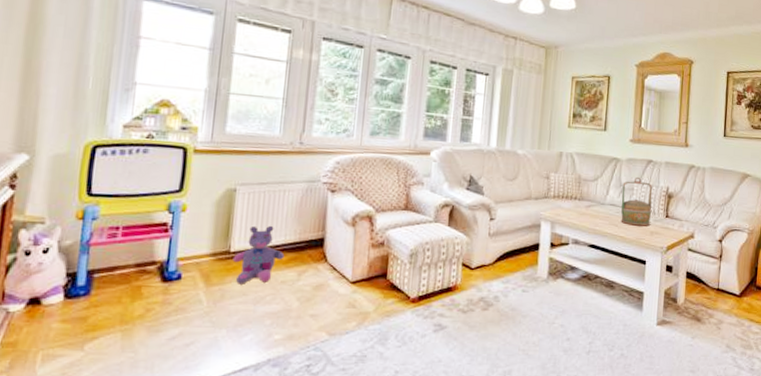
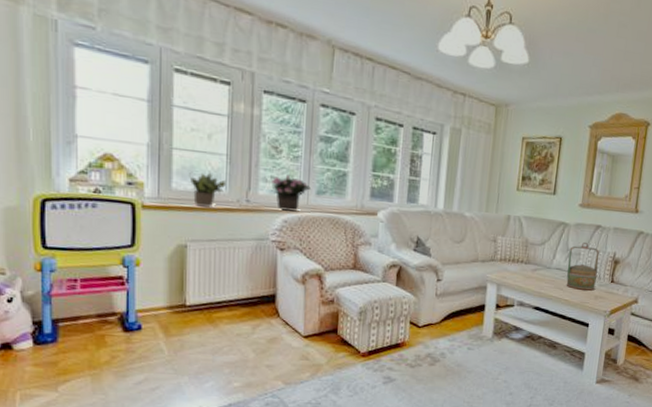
toy: present [232,225,285,284] -> none [189,281,238,336]
potted plant: none [244,116,282,150] -> present [189,172,227,207]
potted flower: none [324,117,365,153] -> present [270,175,311,212]

